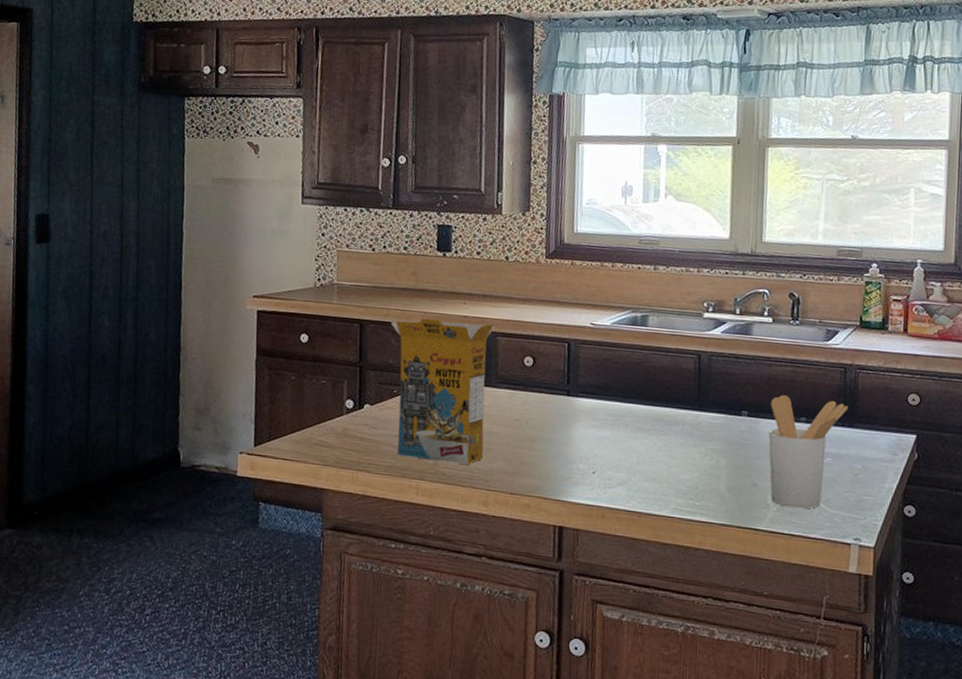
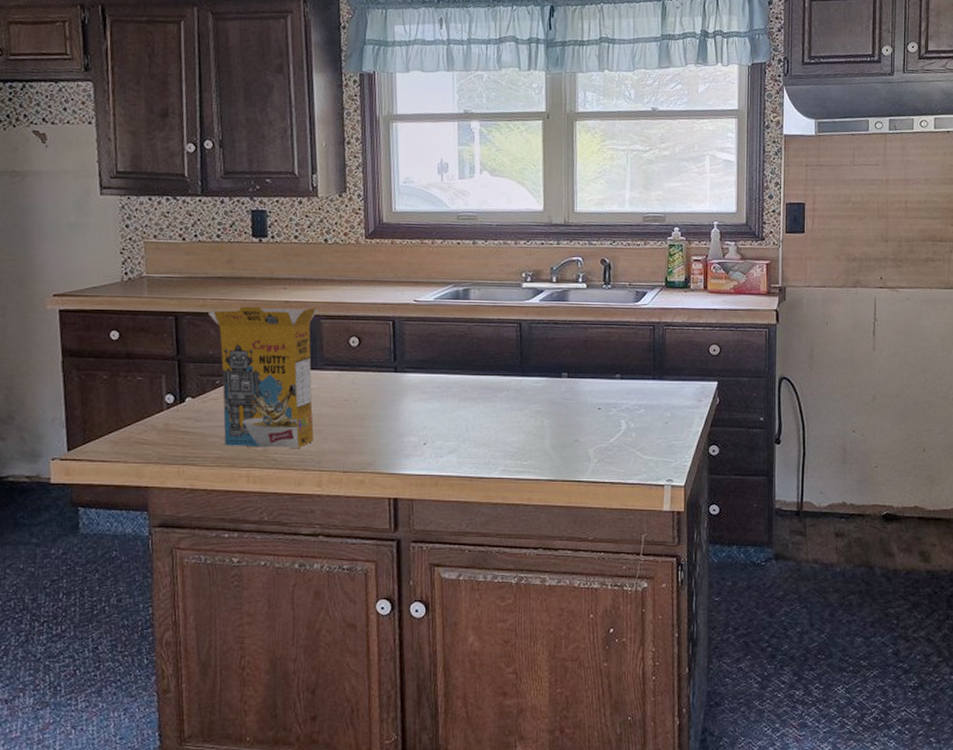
utensil holder: present [768,395,849,509] -> none [587,355,658,458]

